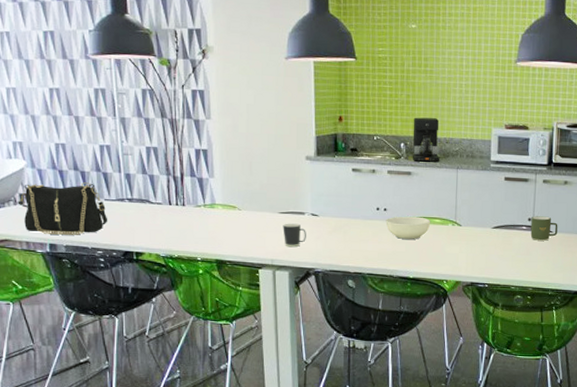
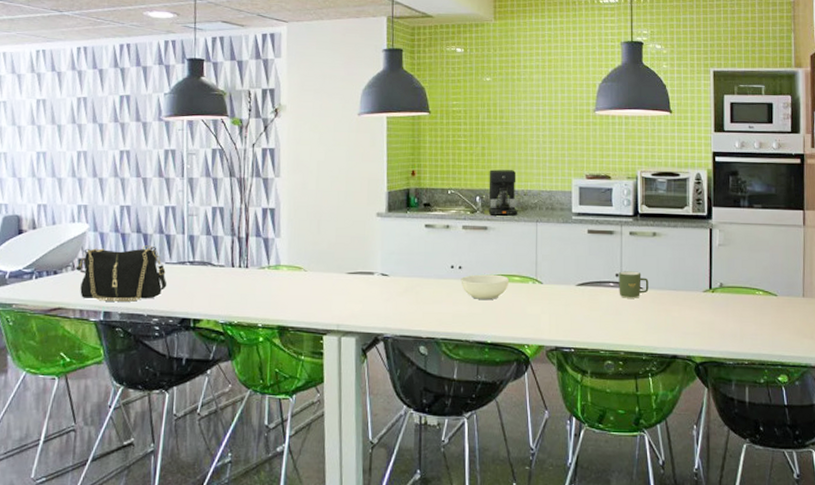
mug: present [283,223,306,247] -> none [350,284,375,310]

